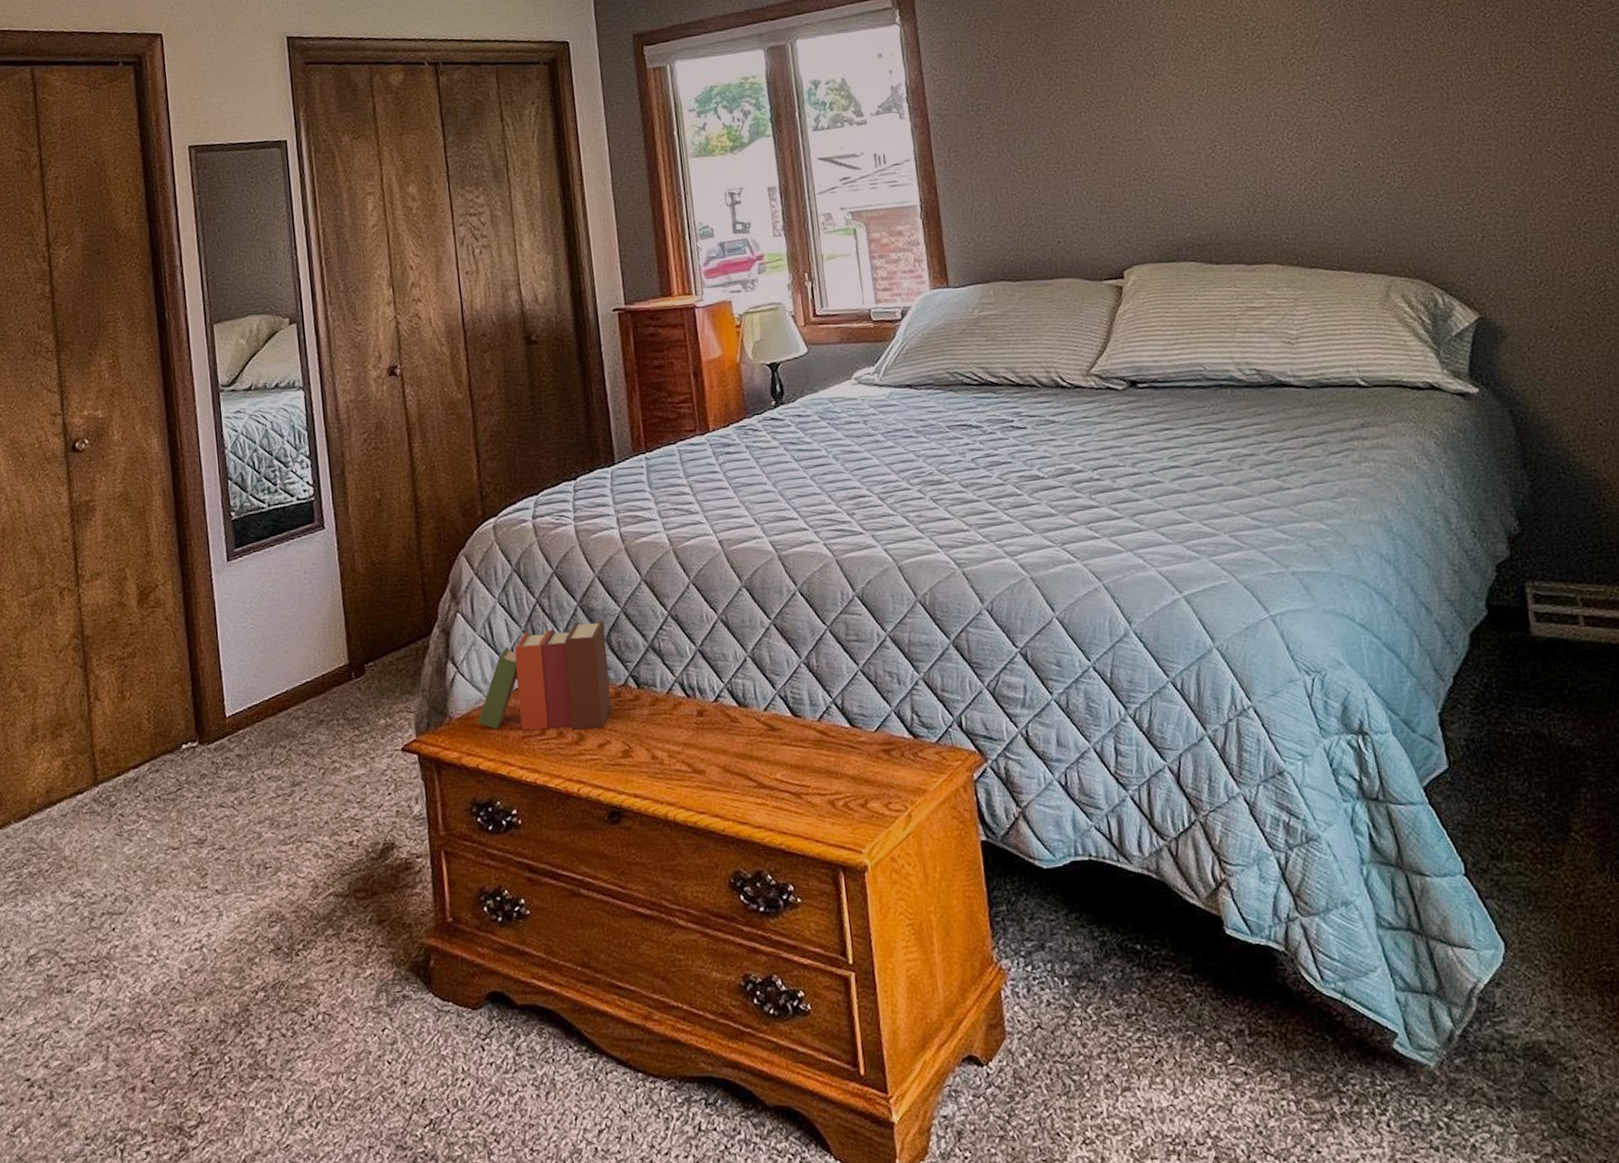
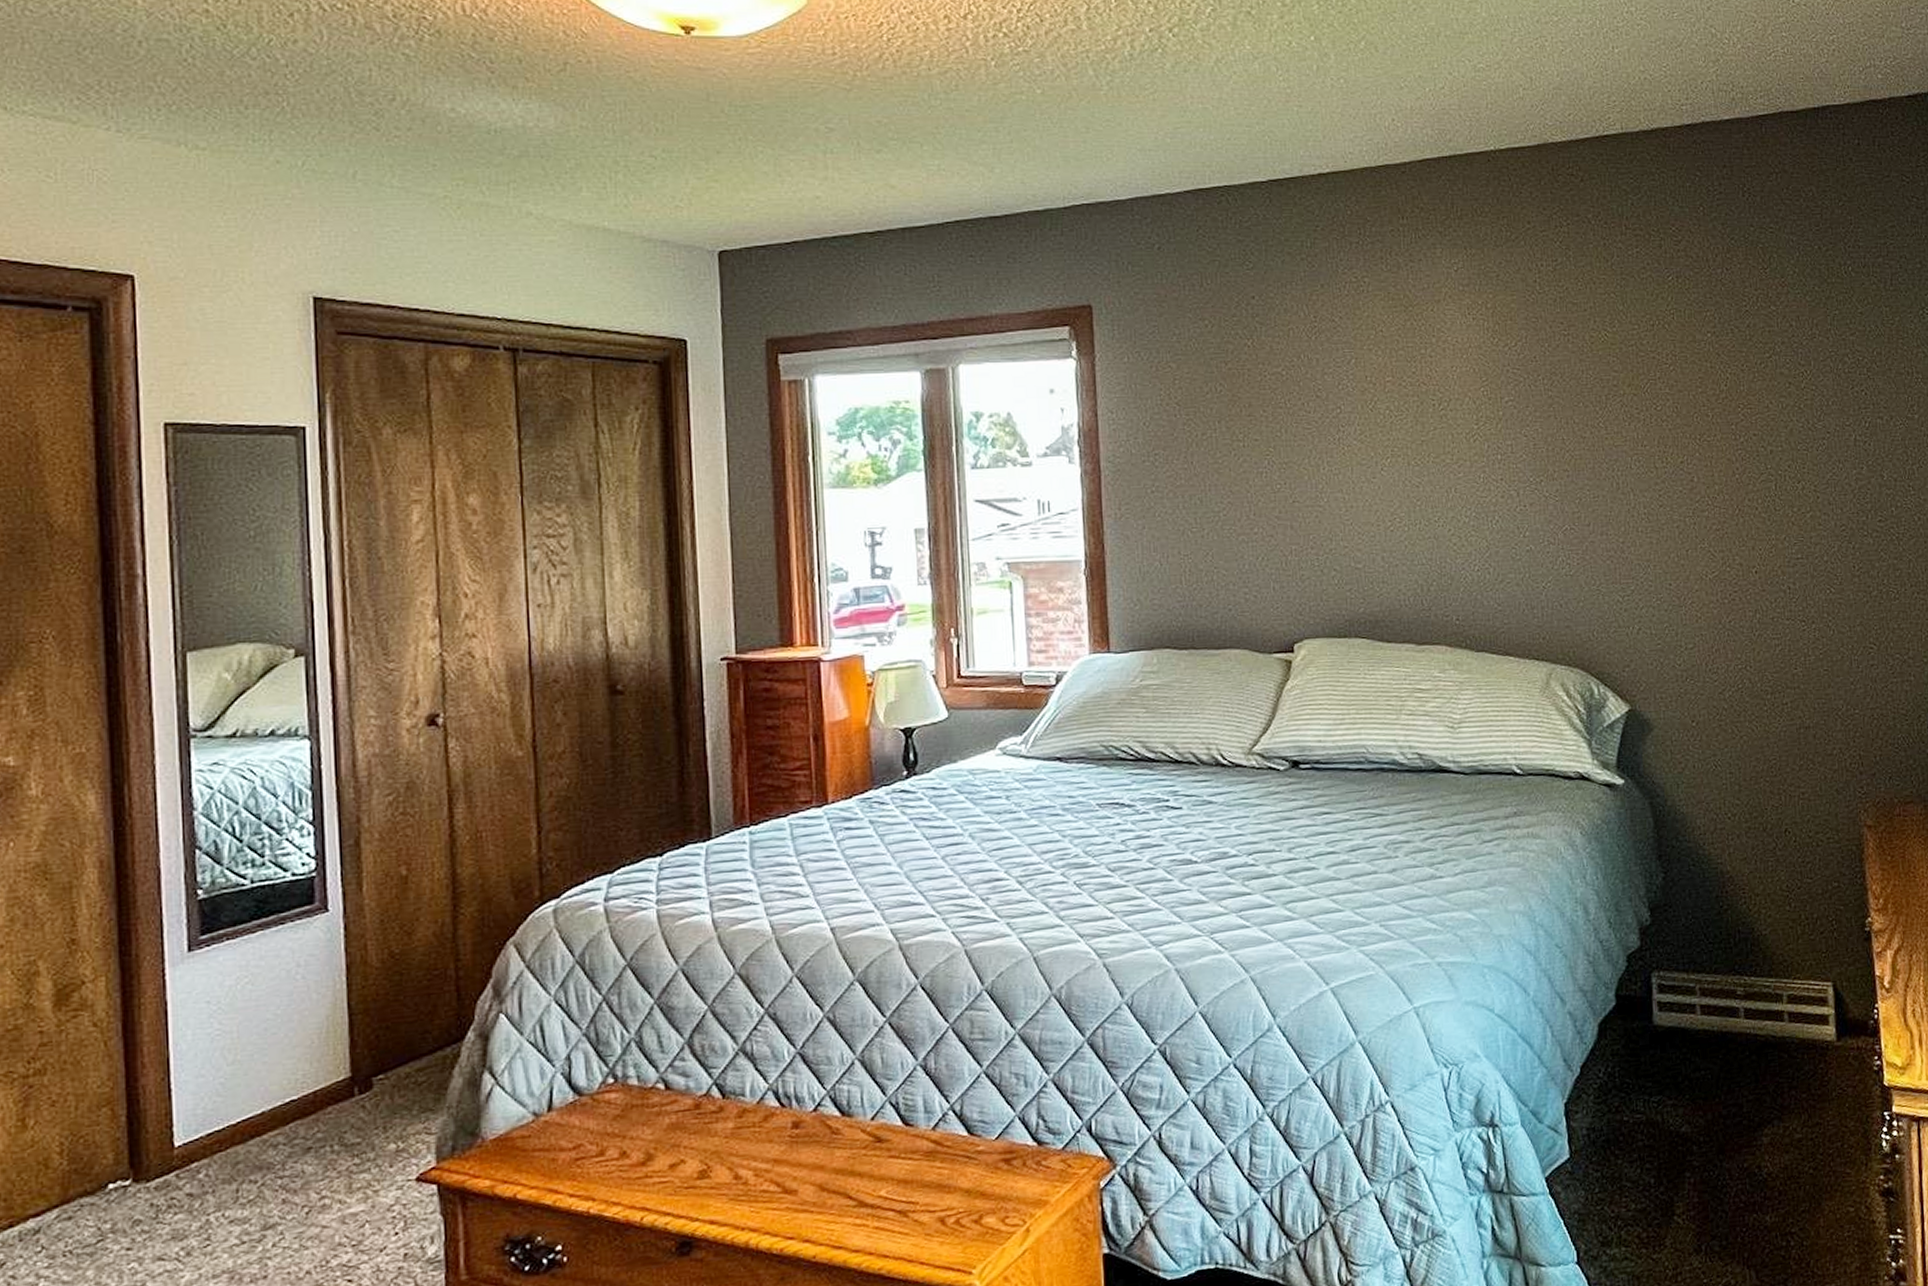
books: present [478,620,611,730] -> none [519,1020,689,1152]

